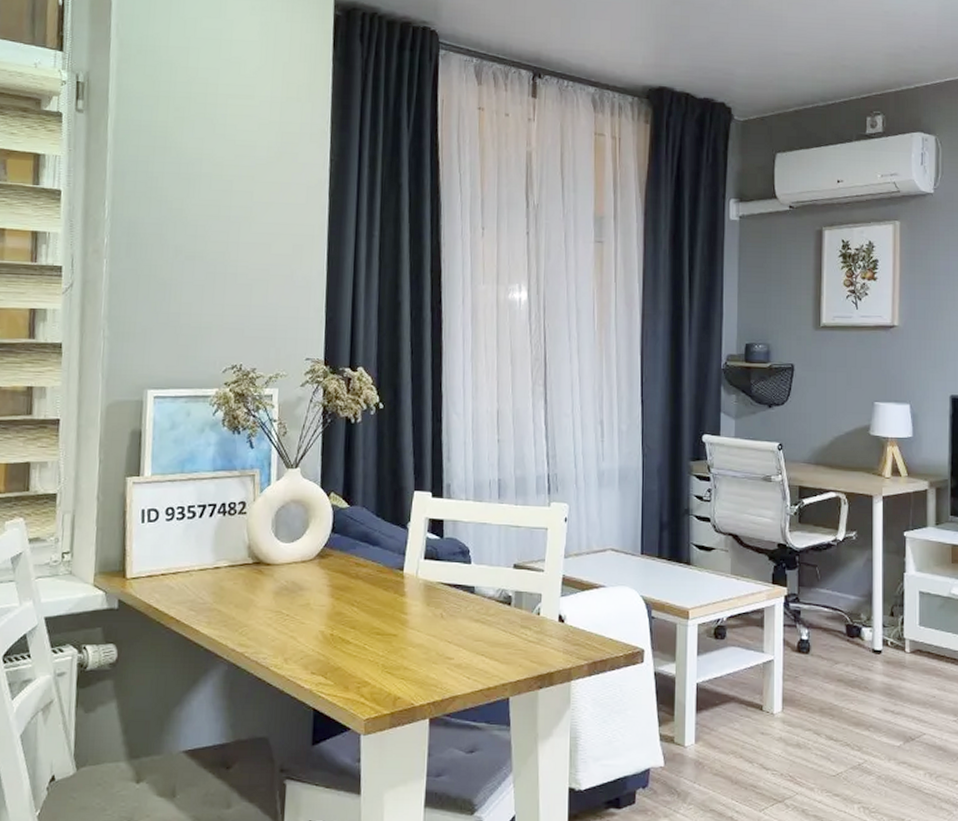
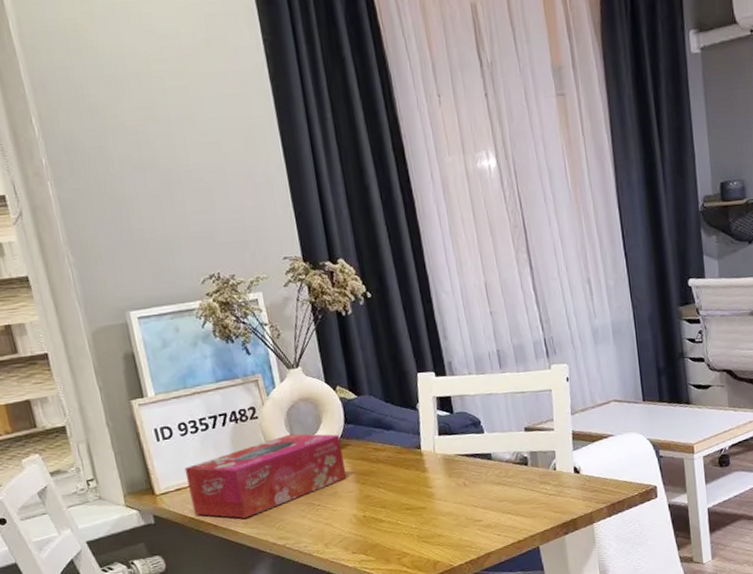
tissue box: none [159,535,324,617] -> present [184,433,347,519]

